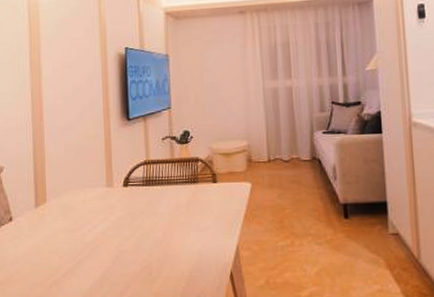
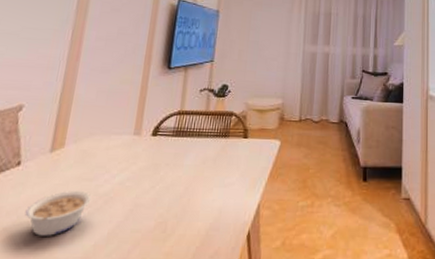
legume: none [25,241,79,281] -> present [25,191,92,236]

